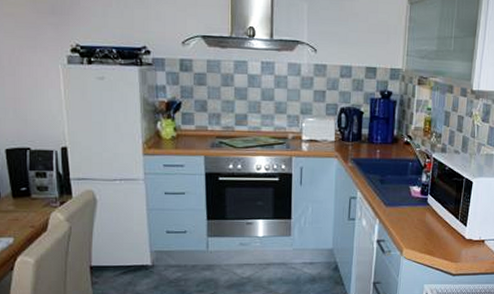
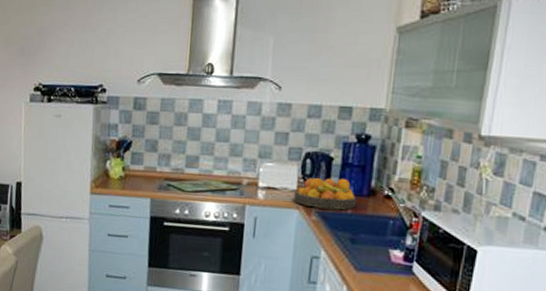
fruit bowl: none [333,129,384,157] -> present [294,177,357,210]

